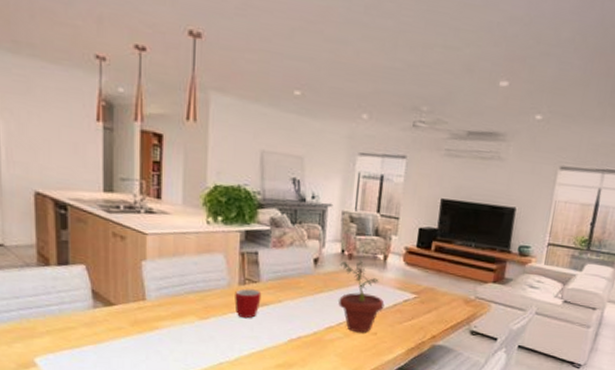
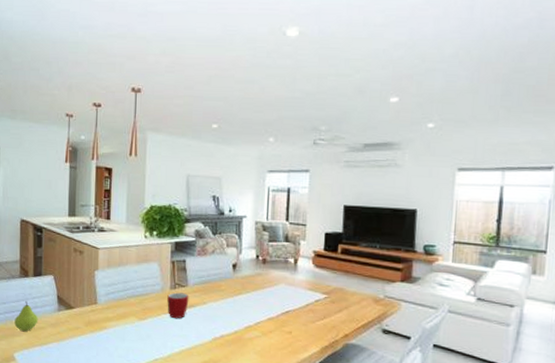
fruit: none [33,296,67,332] -> present [14,301,38,331]
potted plant: present [338,260,385,333] -> none [255,264,297,332]

